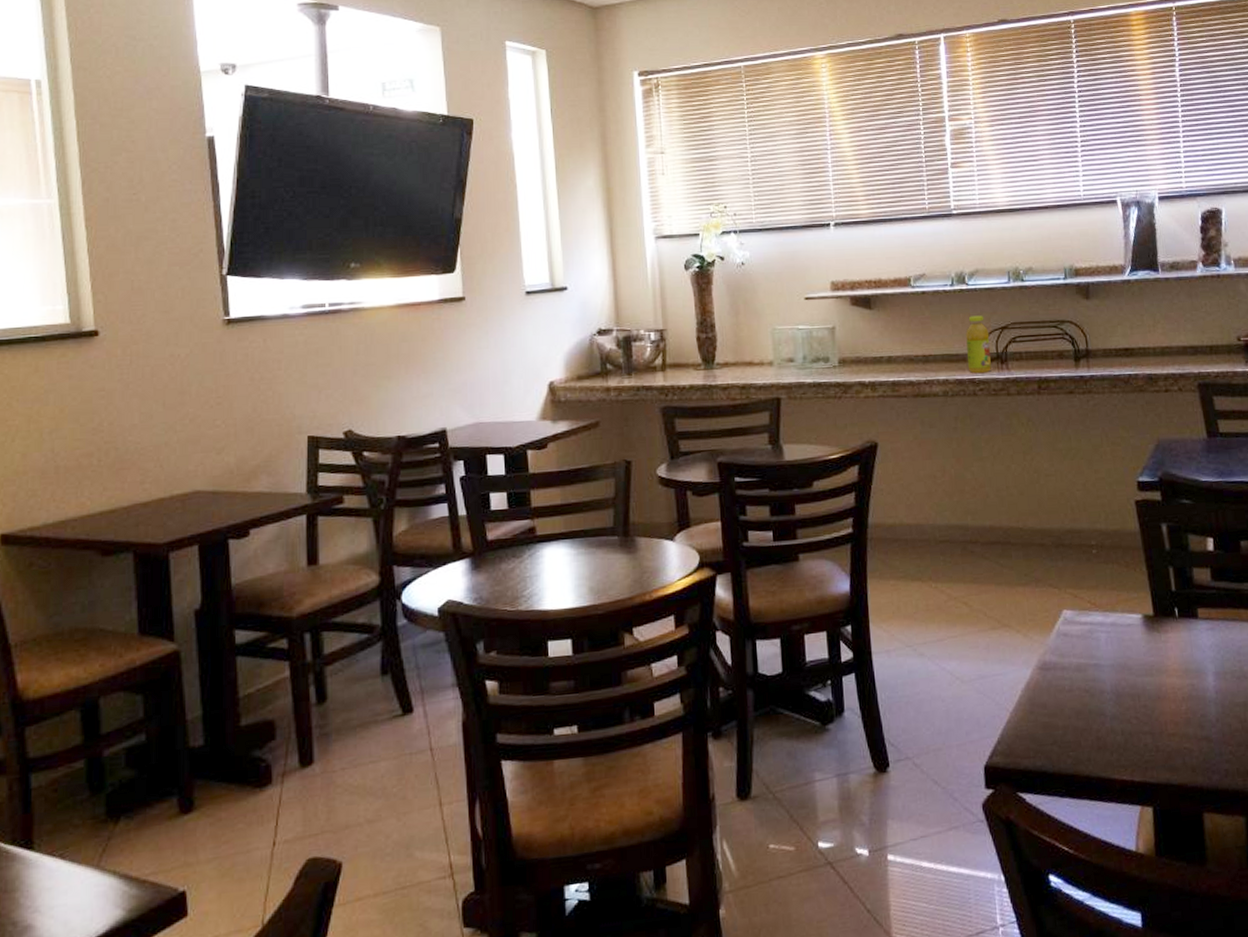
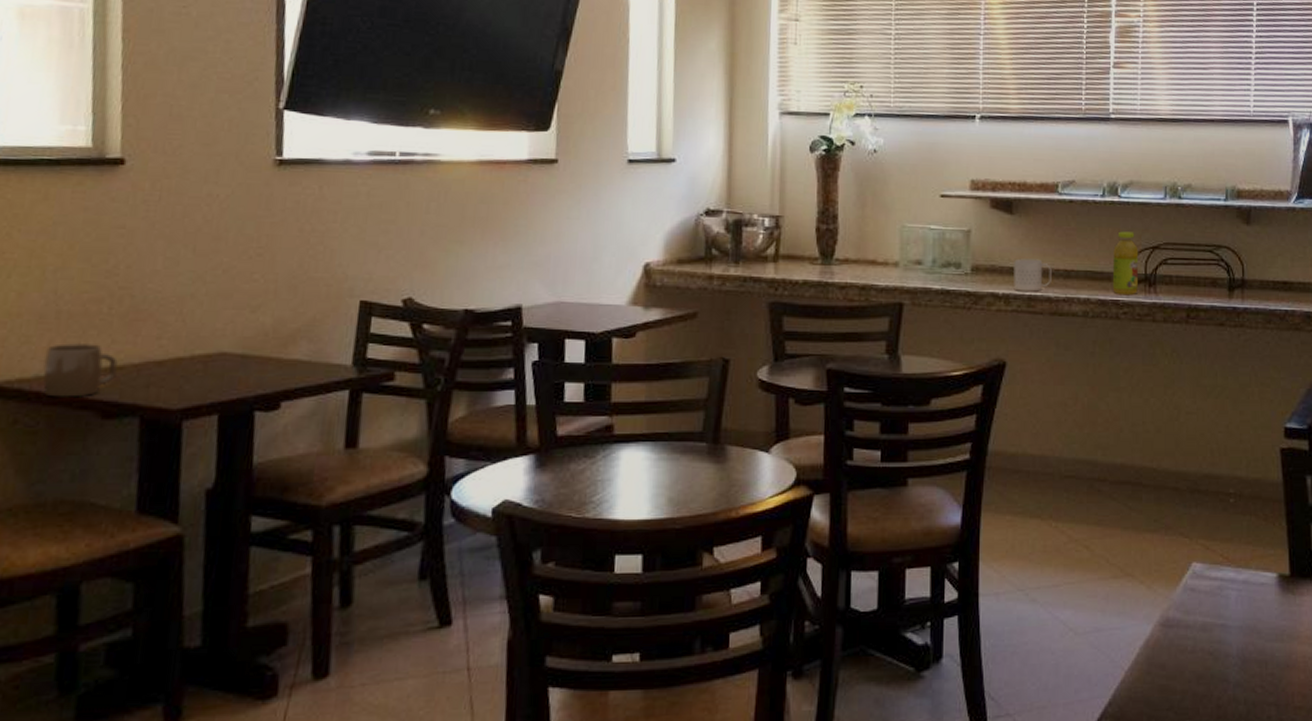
mug: none [48,492,110,541] -> present [42,342,118,397]
mug: none [876,348,912,378] -> present [1014,258,1052,292]

